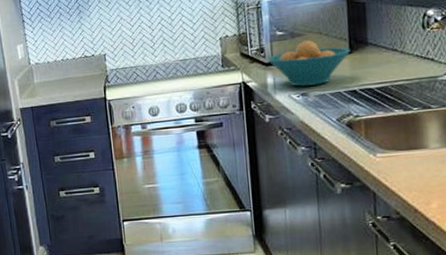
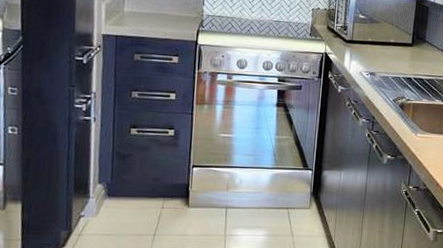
fruit bowl: present [267,40,350,87] -> none [348,28,412,68]

